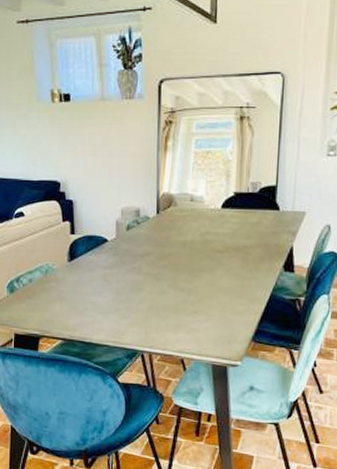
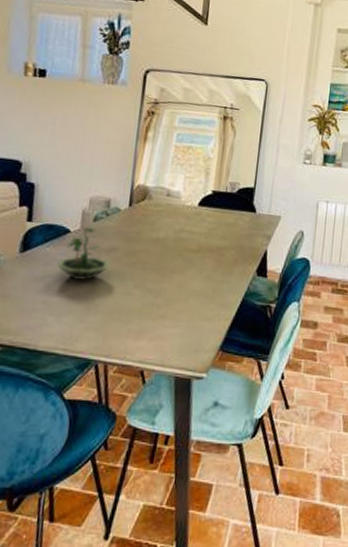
terrarium: none [99,236,144,284] -> present [56,227,110,281]

